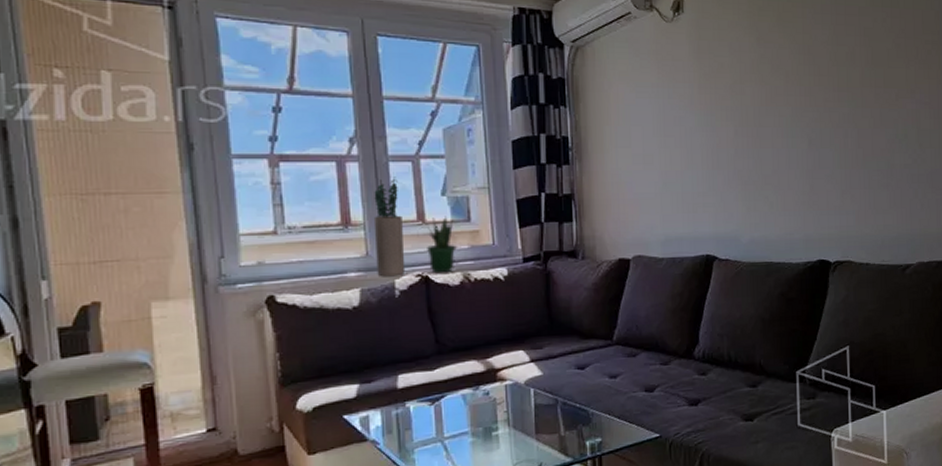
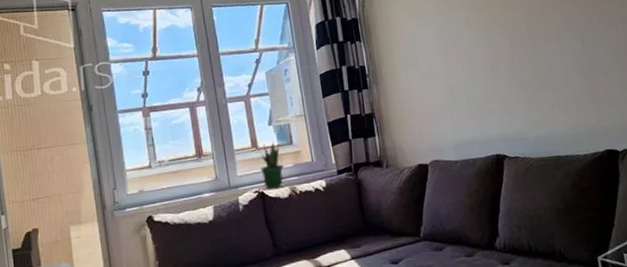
vase: present [373,176,406,277] -> none [218,114,246,195]

